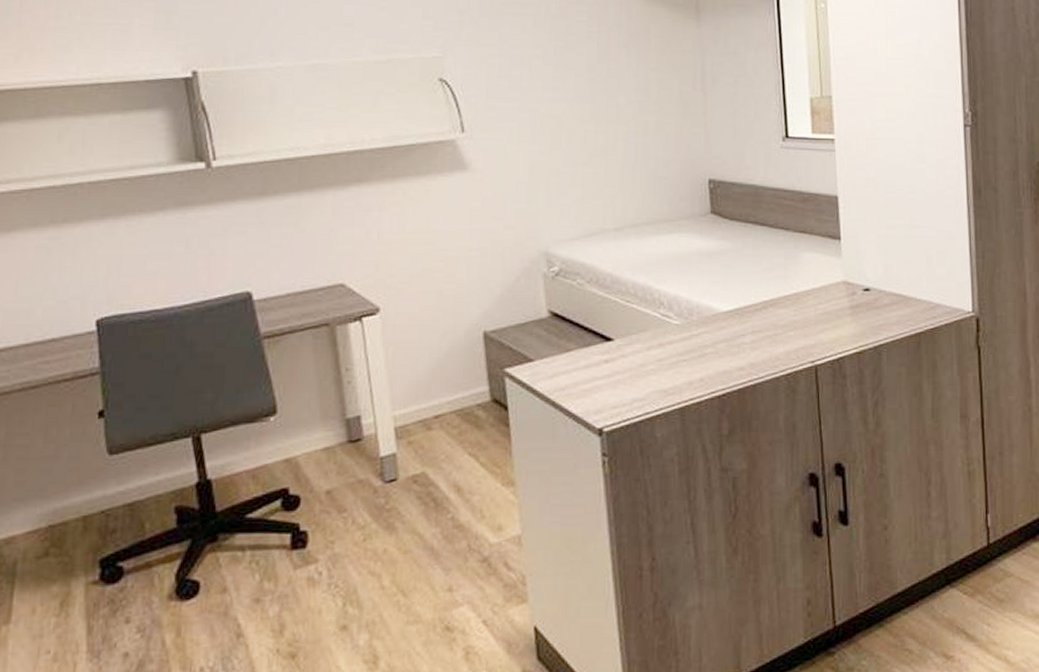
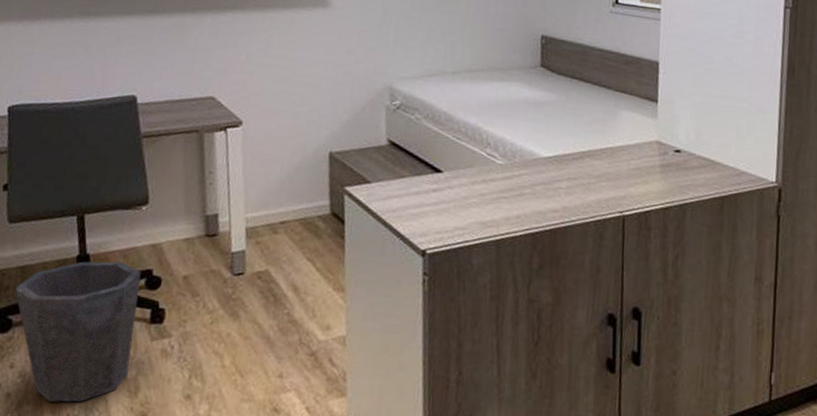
waste bin: none [122,483,275,656] -> present [14,261,141,402]

